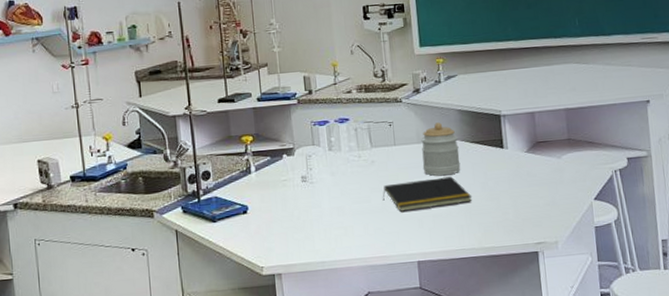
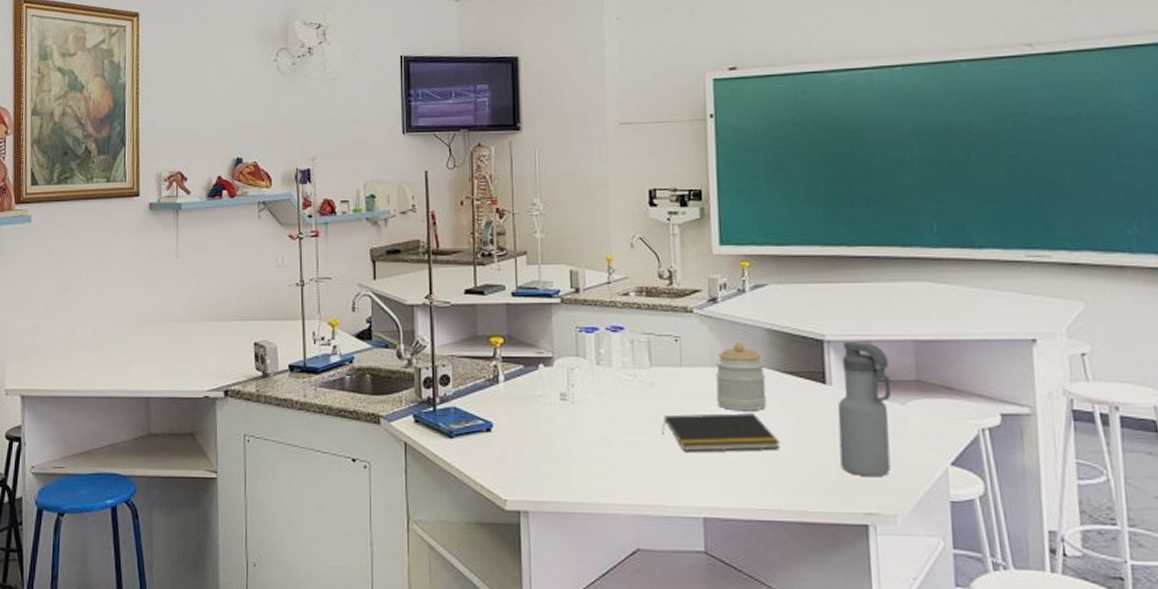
water bottle: none [512,113,553,215] -> present [837,341,891,476]

